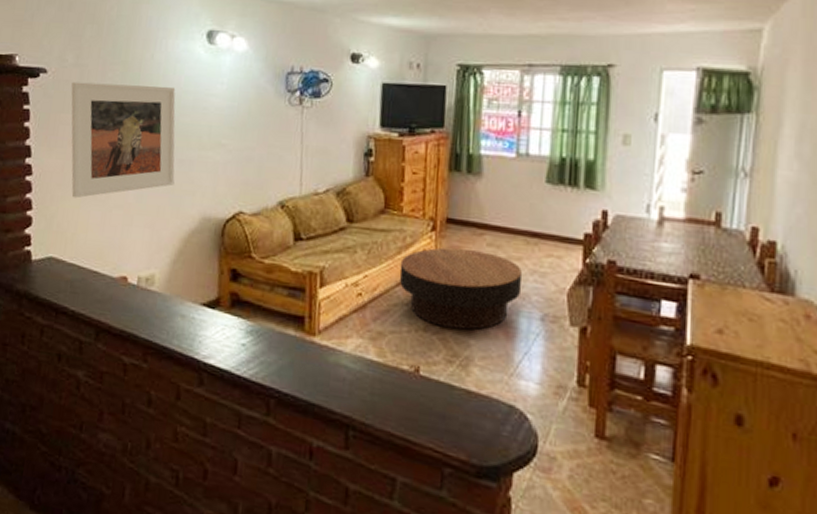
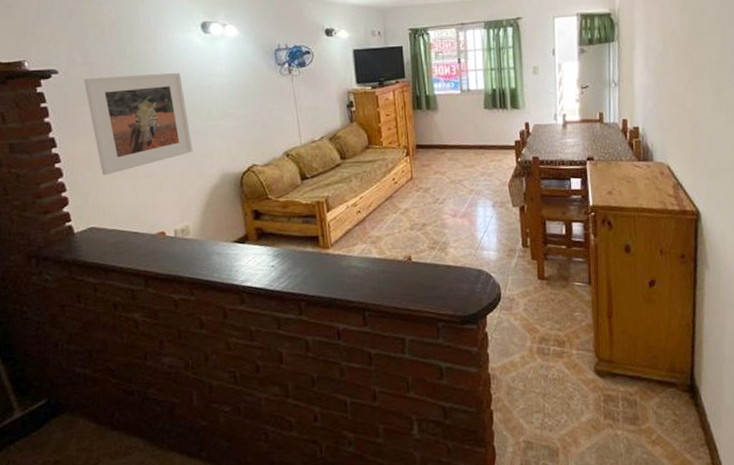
coffee table: present [399,247,523,330] -> none [386,165,477,224]

